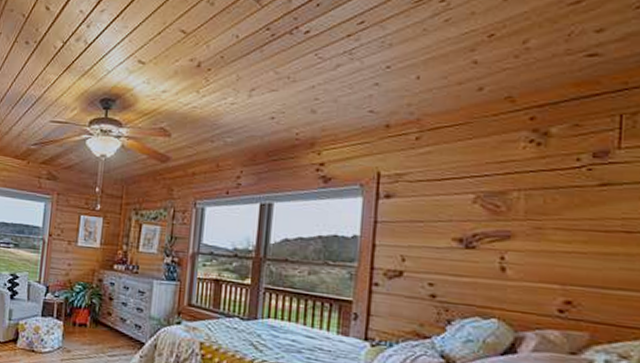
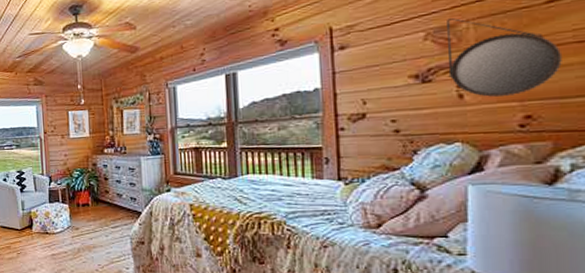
home mirror: none [493,183,610,277] -> present [447,17,563,98]

